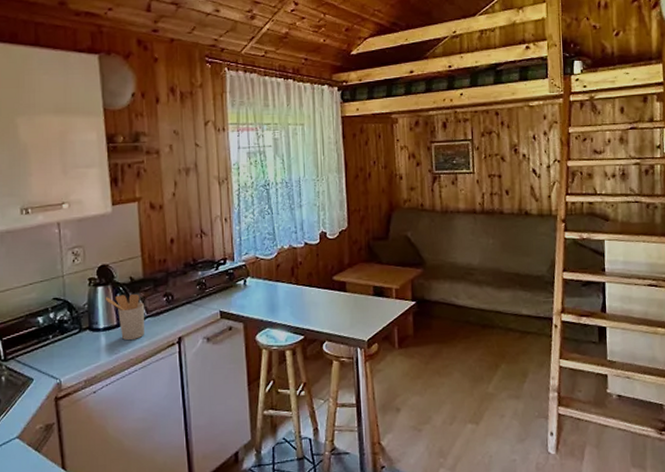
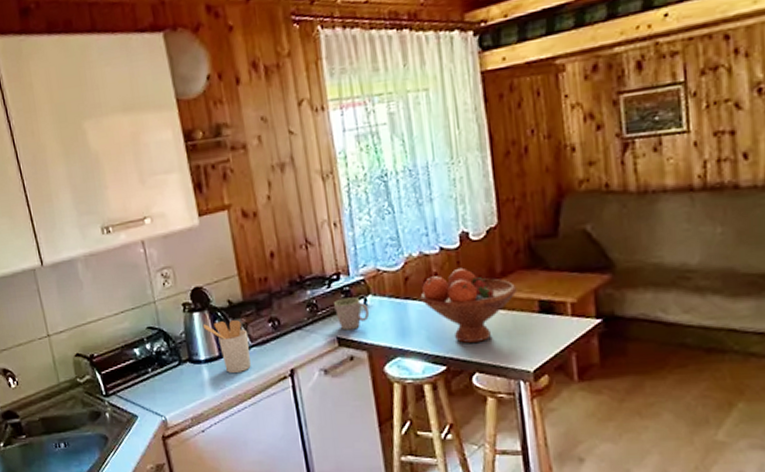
mug: none [220,278,248,306] -> present [334,297,370,331]
fruit bowl: none [287,259,359,318] -> present [420,267,518,344]

